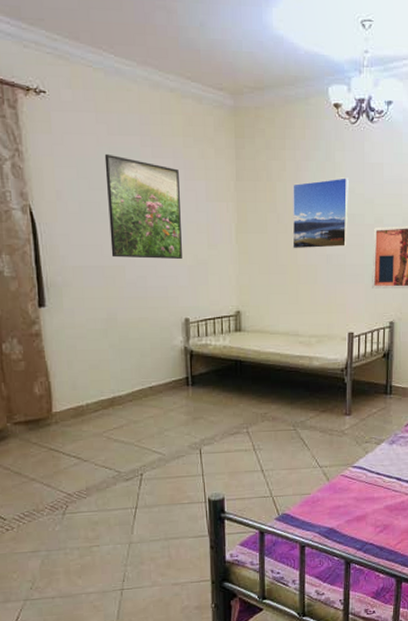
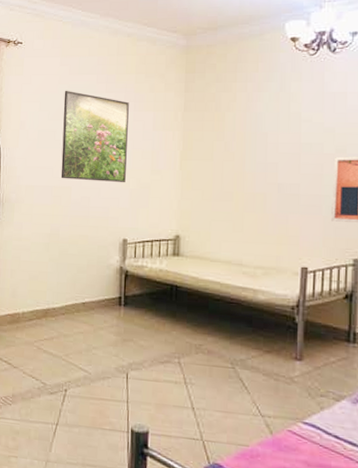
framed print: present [292,177,349,249] -> none [240,107,306,177]

